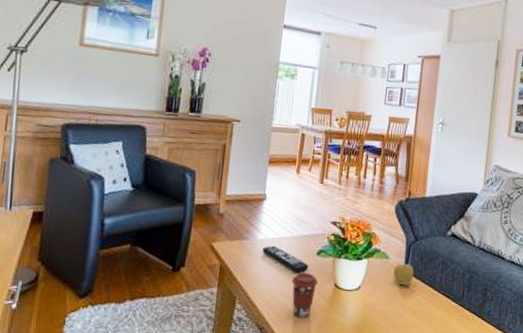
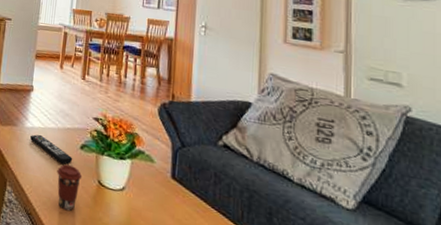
apple: present [393,263,414,286] -> none [159,168,182,194]

